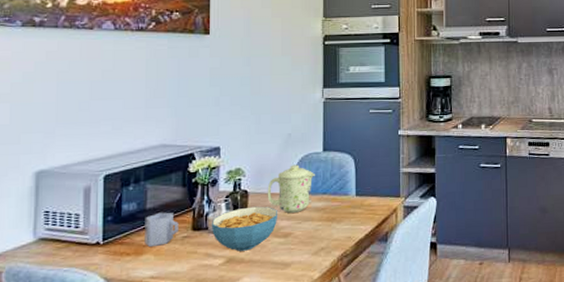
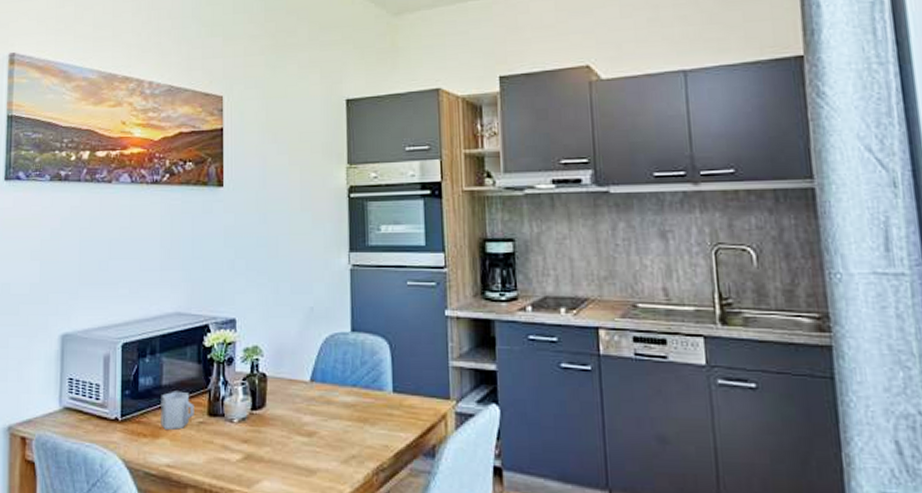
cereal bowl: present [211,206,278,251] -> none [227,394,301,448]
mug: present [267,164,315,213] -> none [287,346,342,407]

